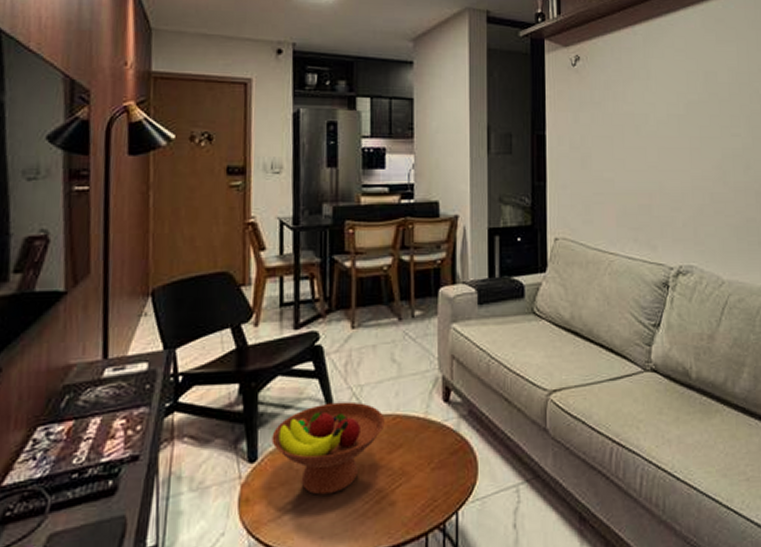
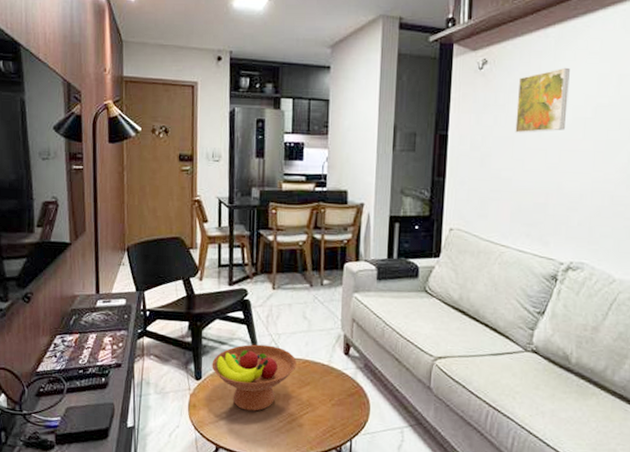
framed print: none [611,64,661,131] -> present [515,67,570,133]

